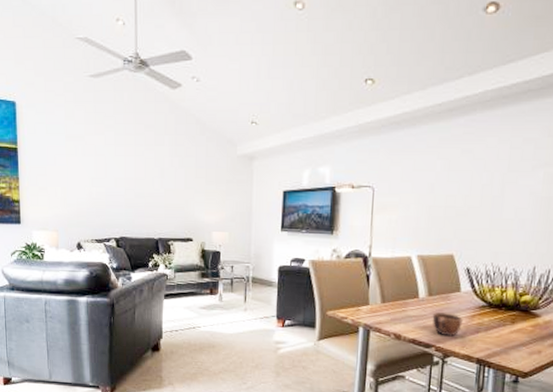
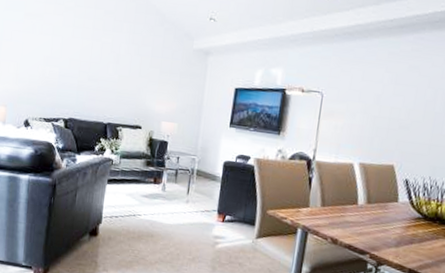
mug: present [432,312,463,337] -> none [368,220,399,245]

